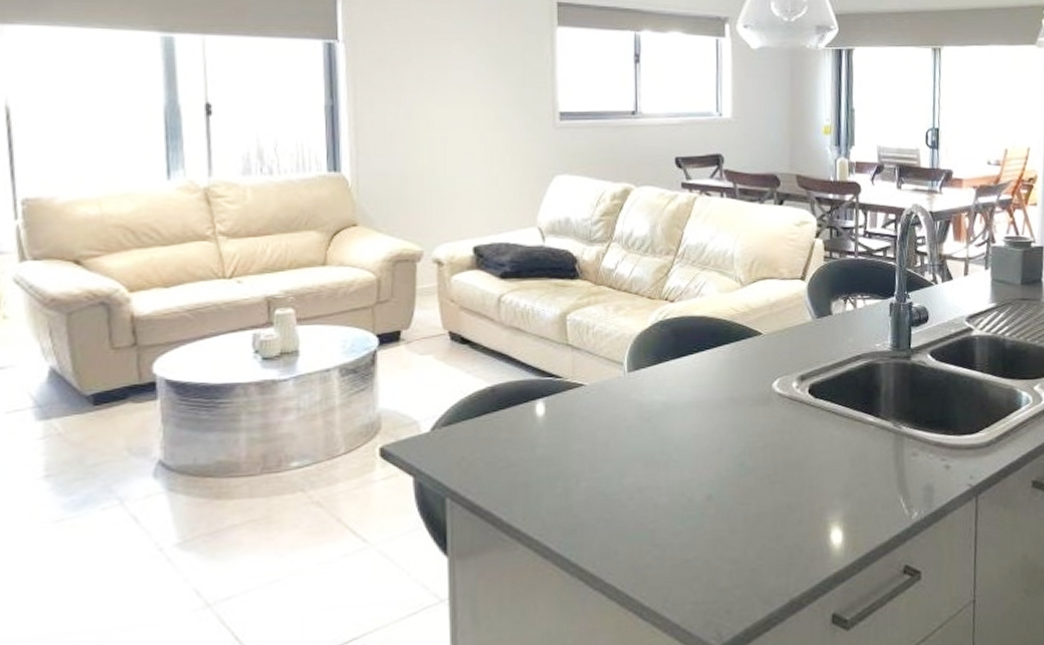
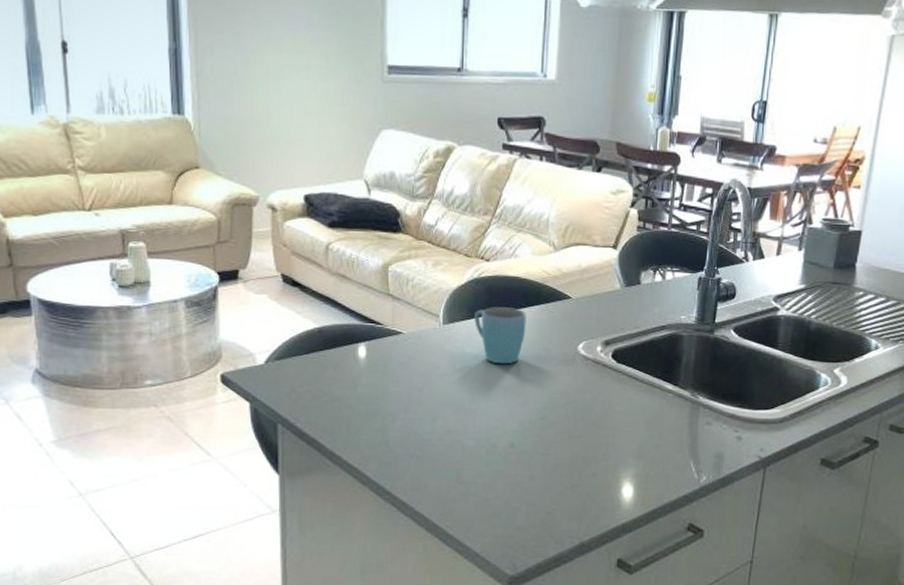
mug: none [661,348,717,410] -> present [474,307,527,365]

